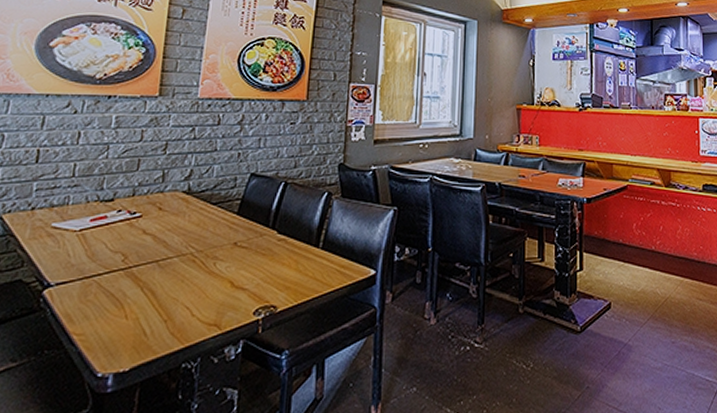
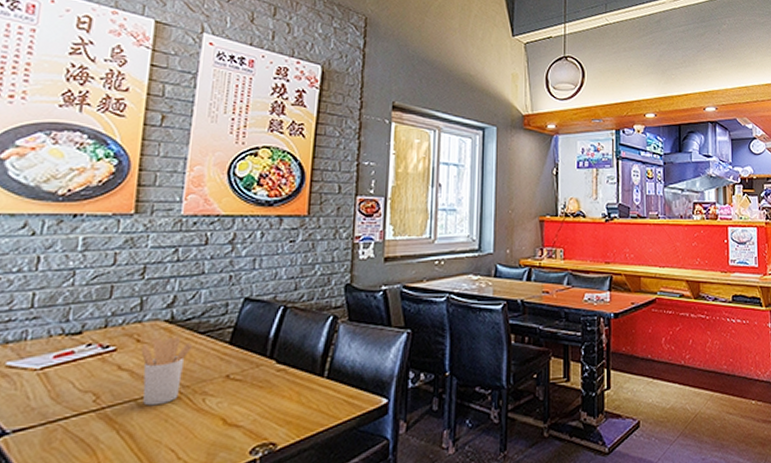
utensil holder: none [162,206,205,267] -> present [141,336,192,406]

